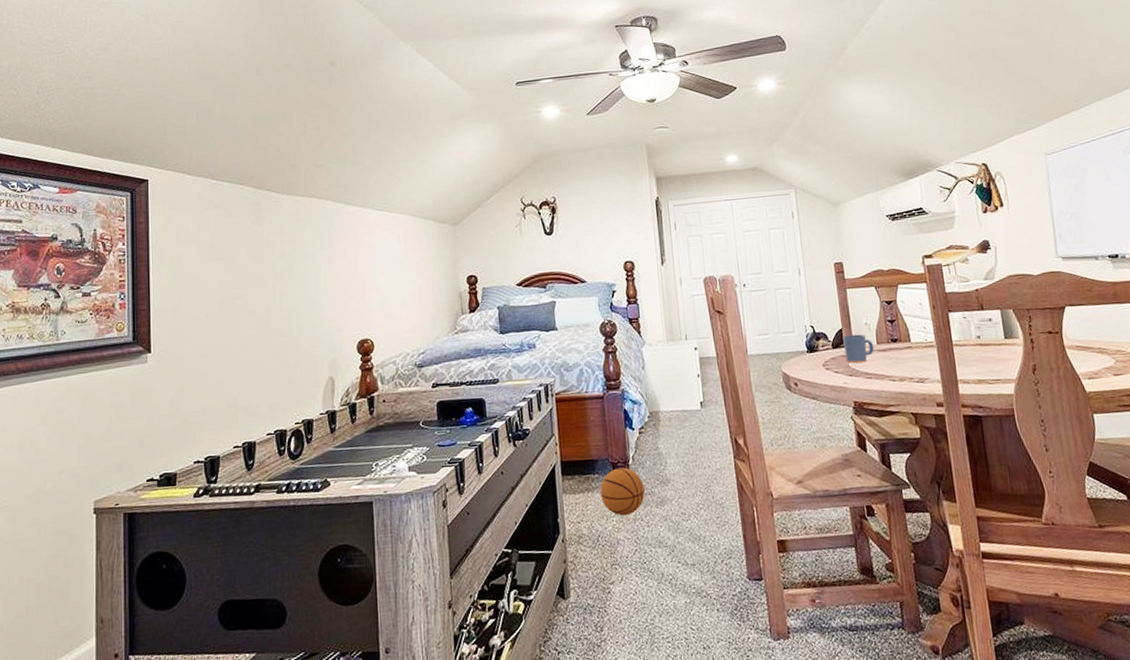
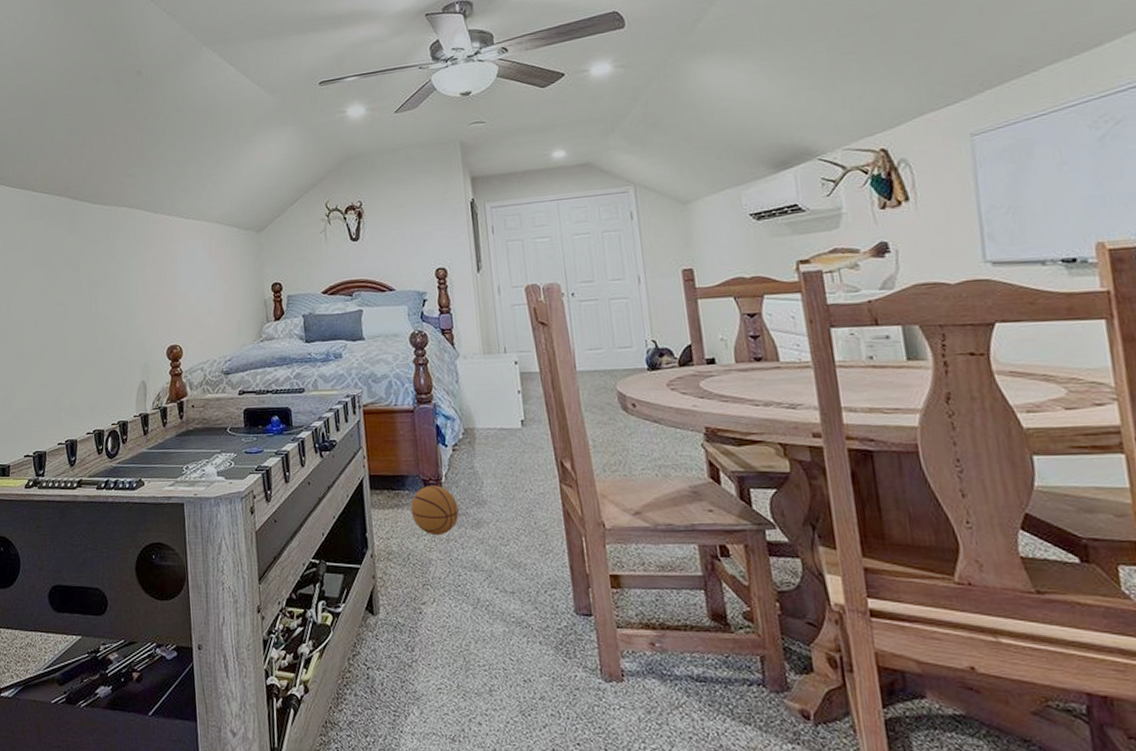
mug: present [843,334,875,364] -> none [692,351,732,384]

